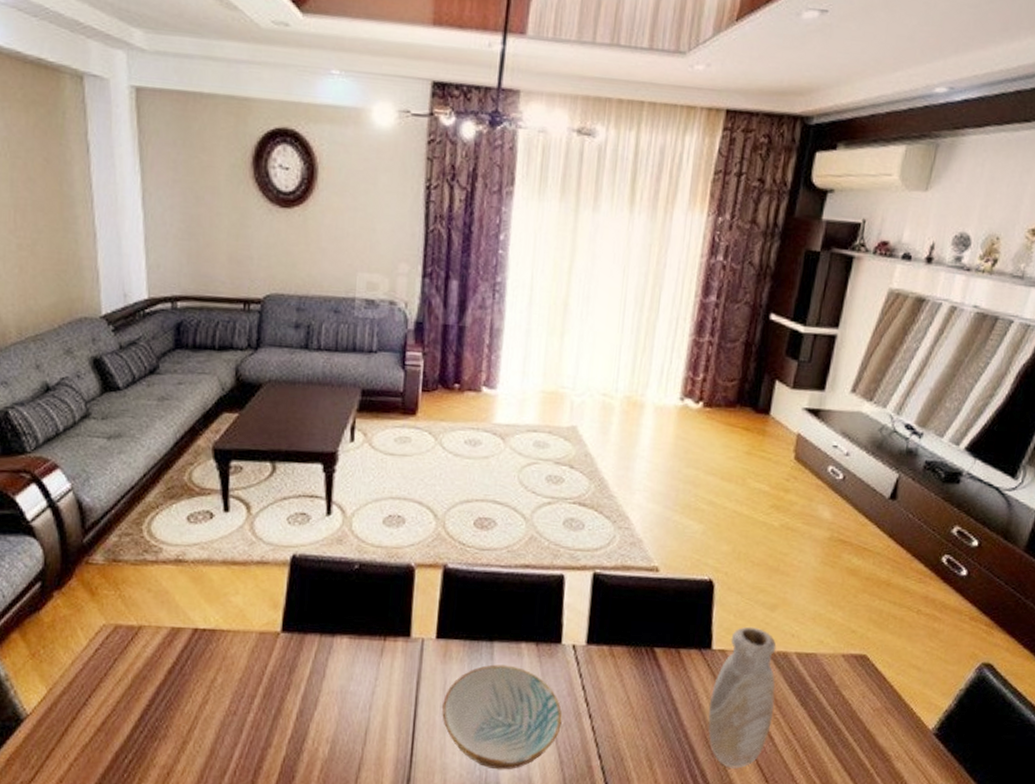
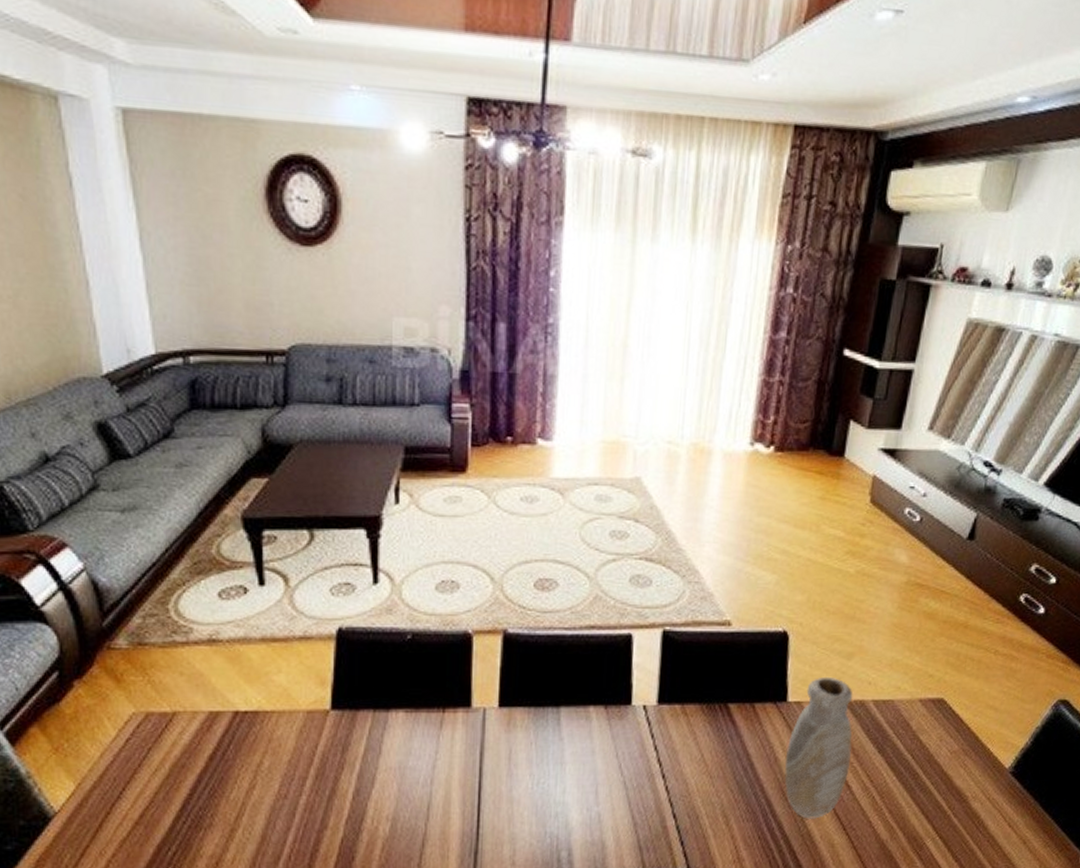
bowl: present [441,664,563,770] -> none [507,730,635,836]

